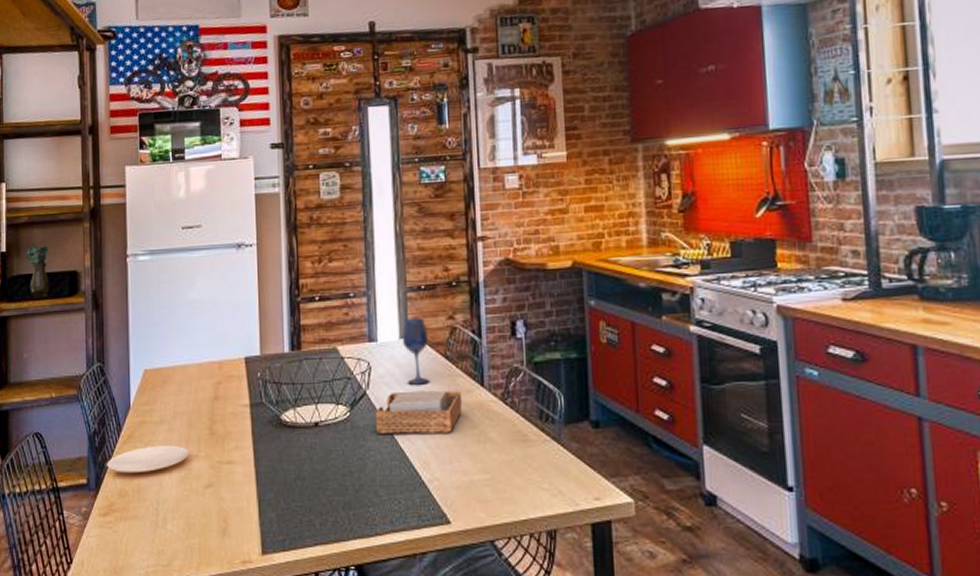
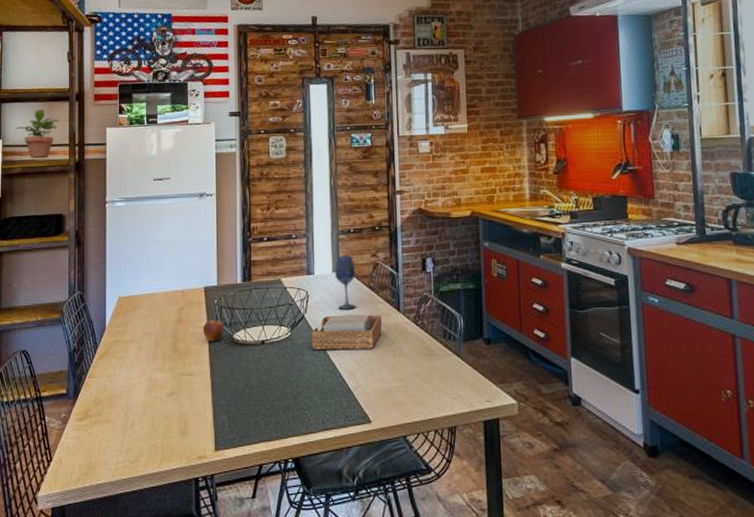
potted plant: none [20,145,71,206] -> present [15,109,60,159]
vase: present [24,241,50,299] -> none [17,189,39,237]
plate: present [107,445,190,474] -> none [84,360,156,385]
fruit: none [244,394,271,423] -> present [202,318,225,342]

